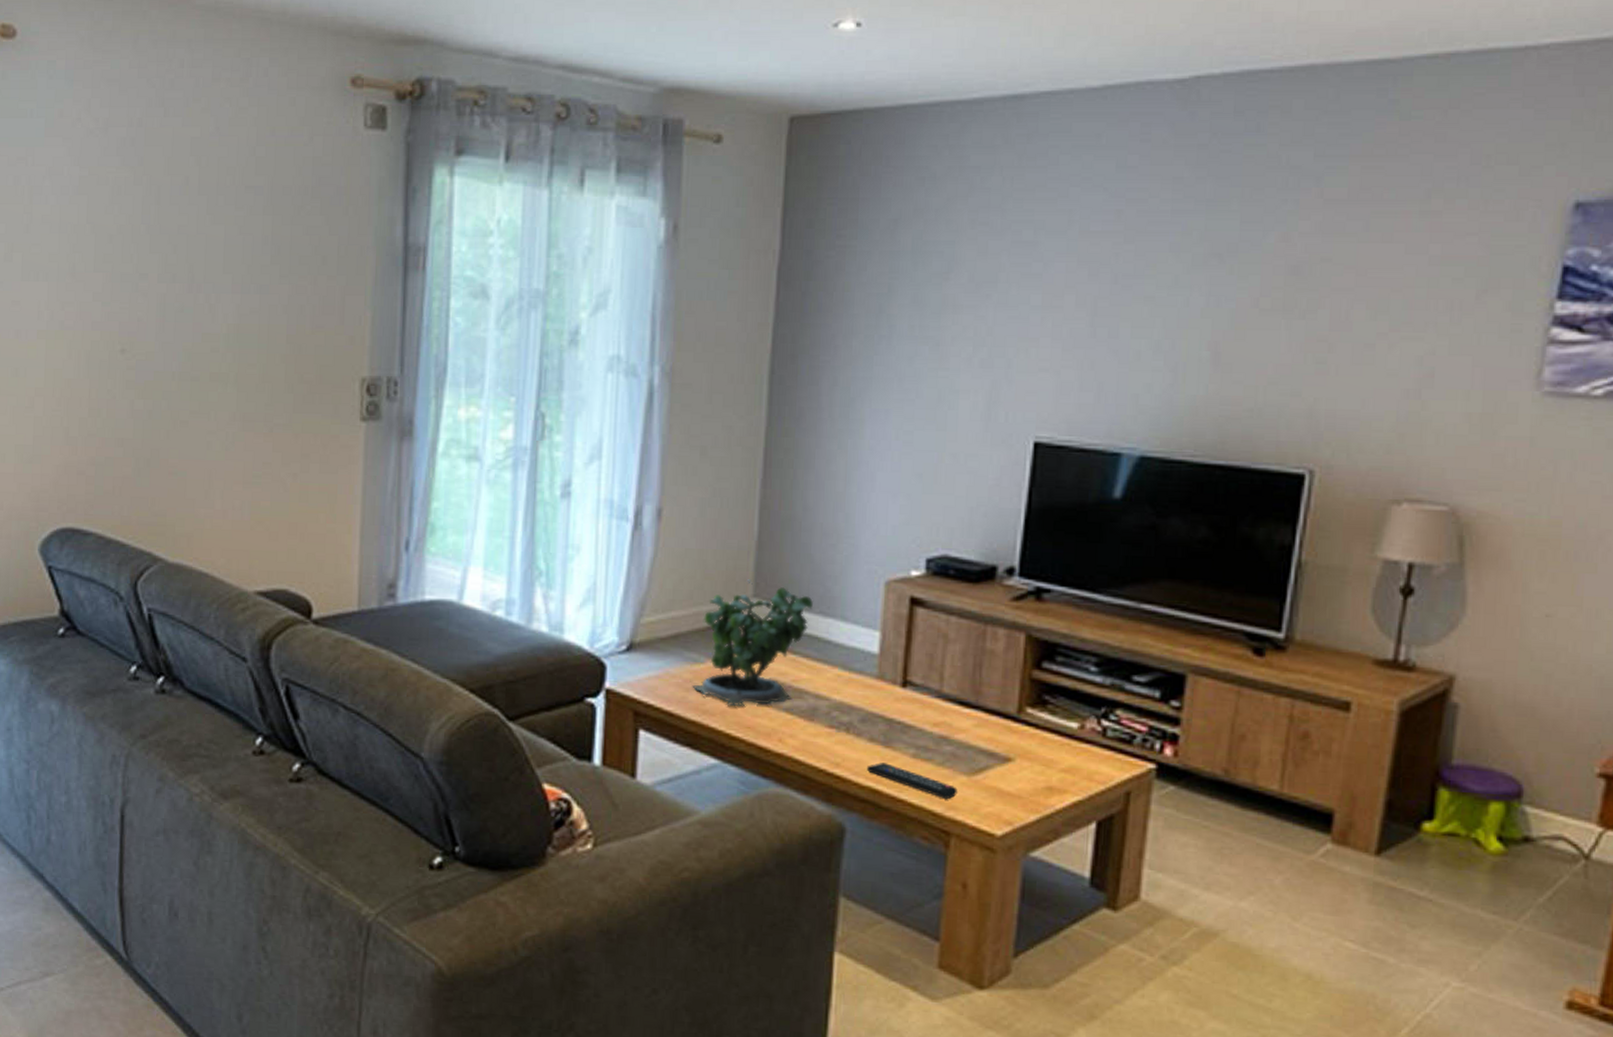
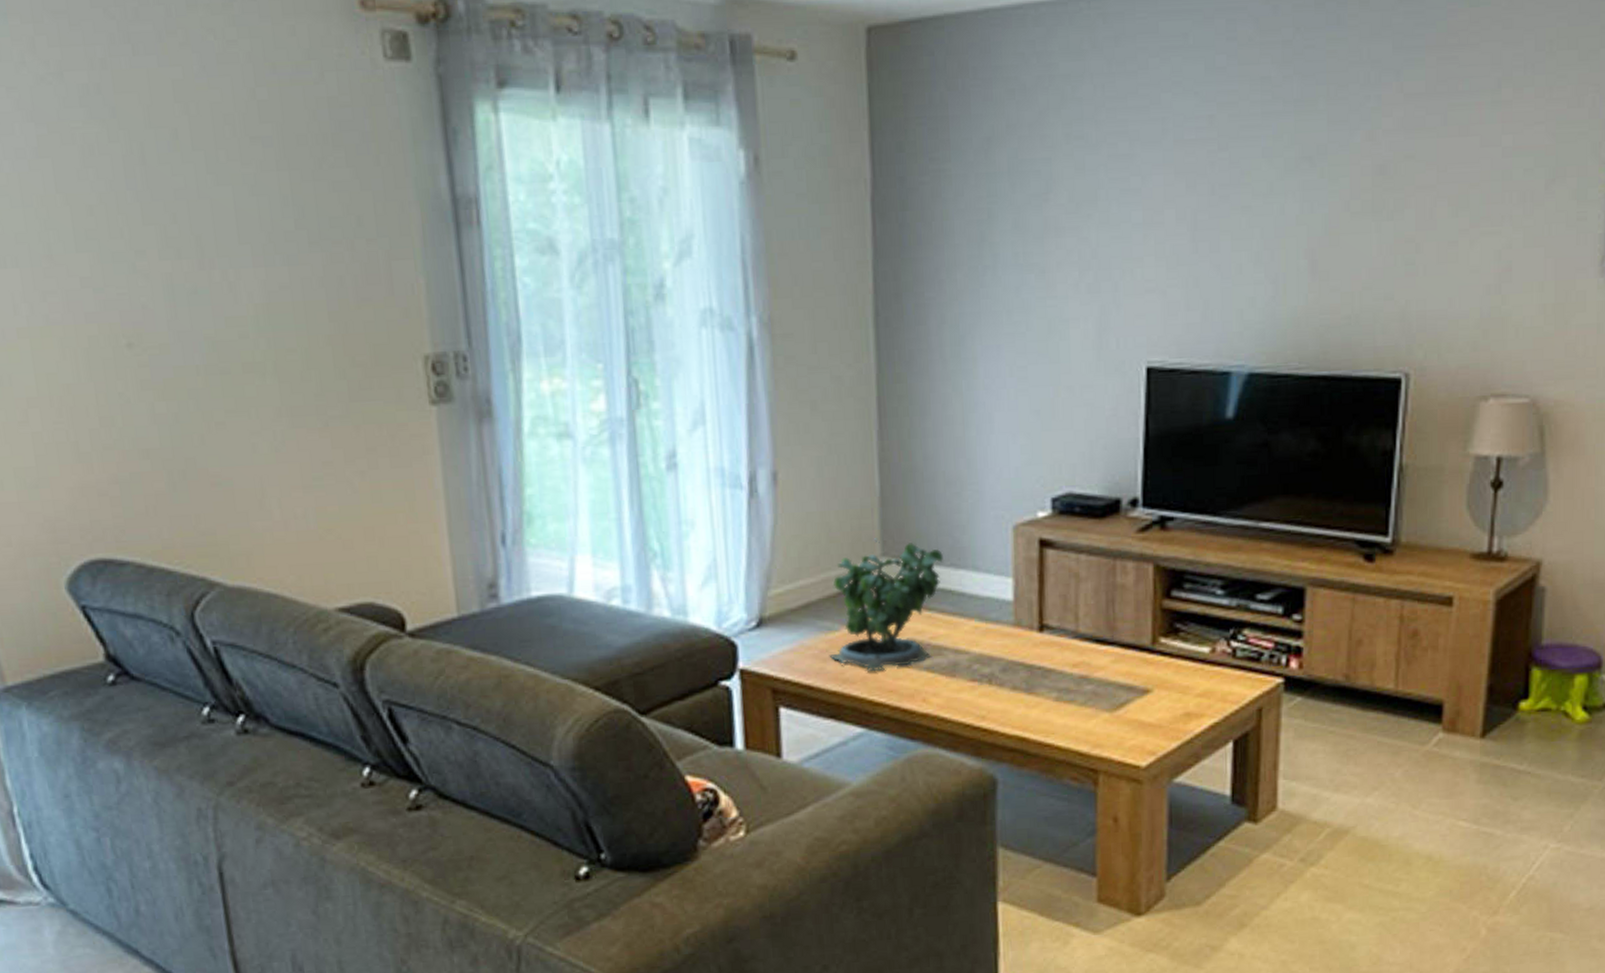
remote control: present [867,762,958,800] -> none [1012,710,1101,739]

